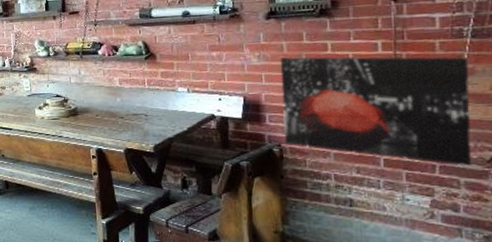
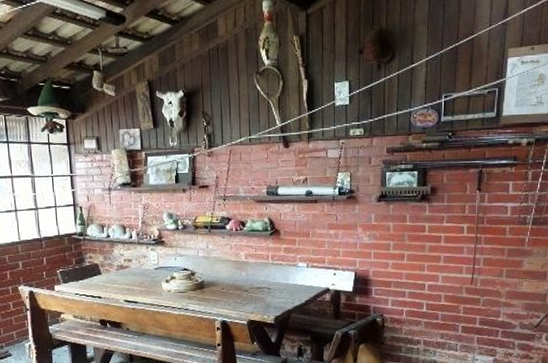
wall art: present [280,56,472,166] -> none [386,236,528,331]

